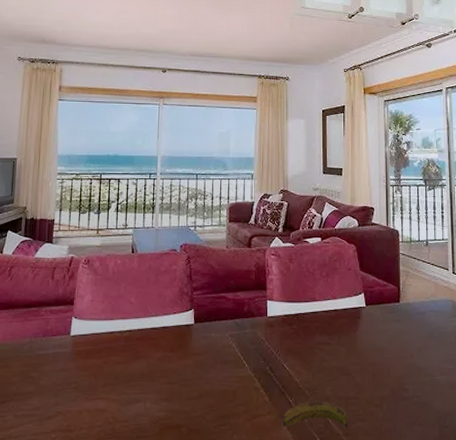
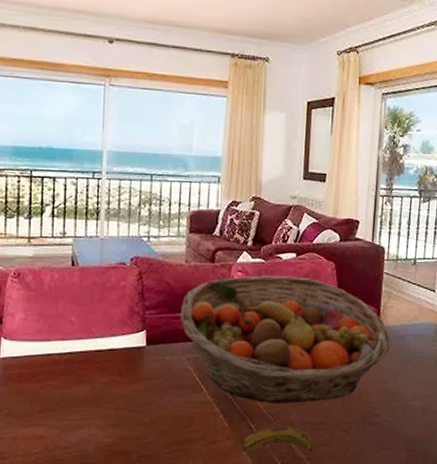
fruit basket: none [223,258,413,378] -> present [181,275,391,403]

